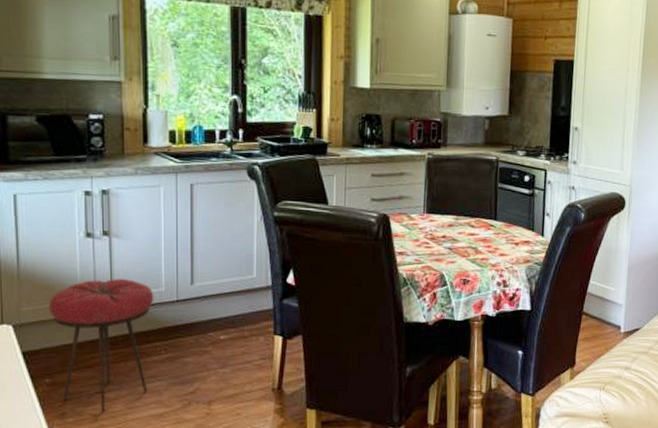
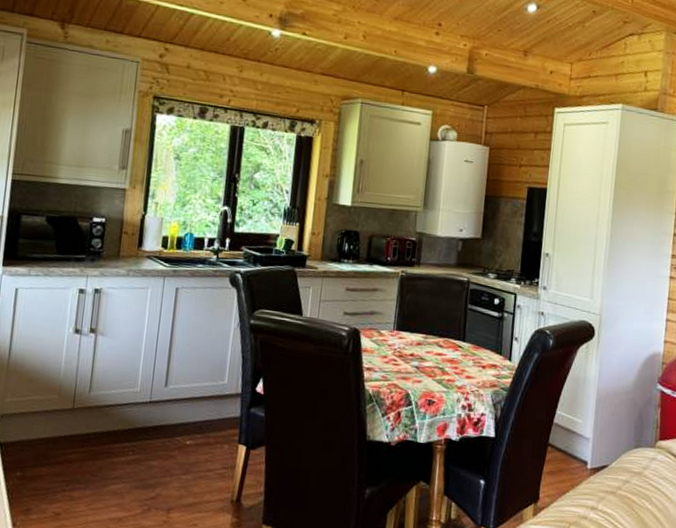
stool: present [48,278,154,412] -> none [29,375,130,511]

